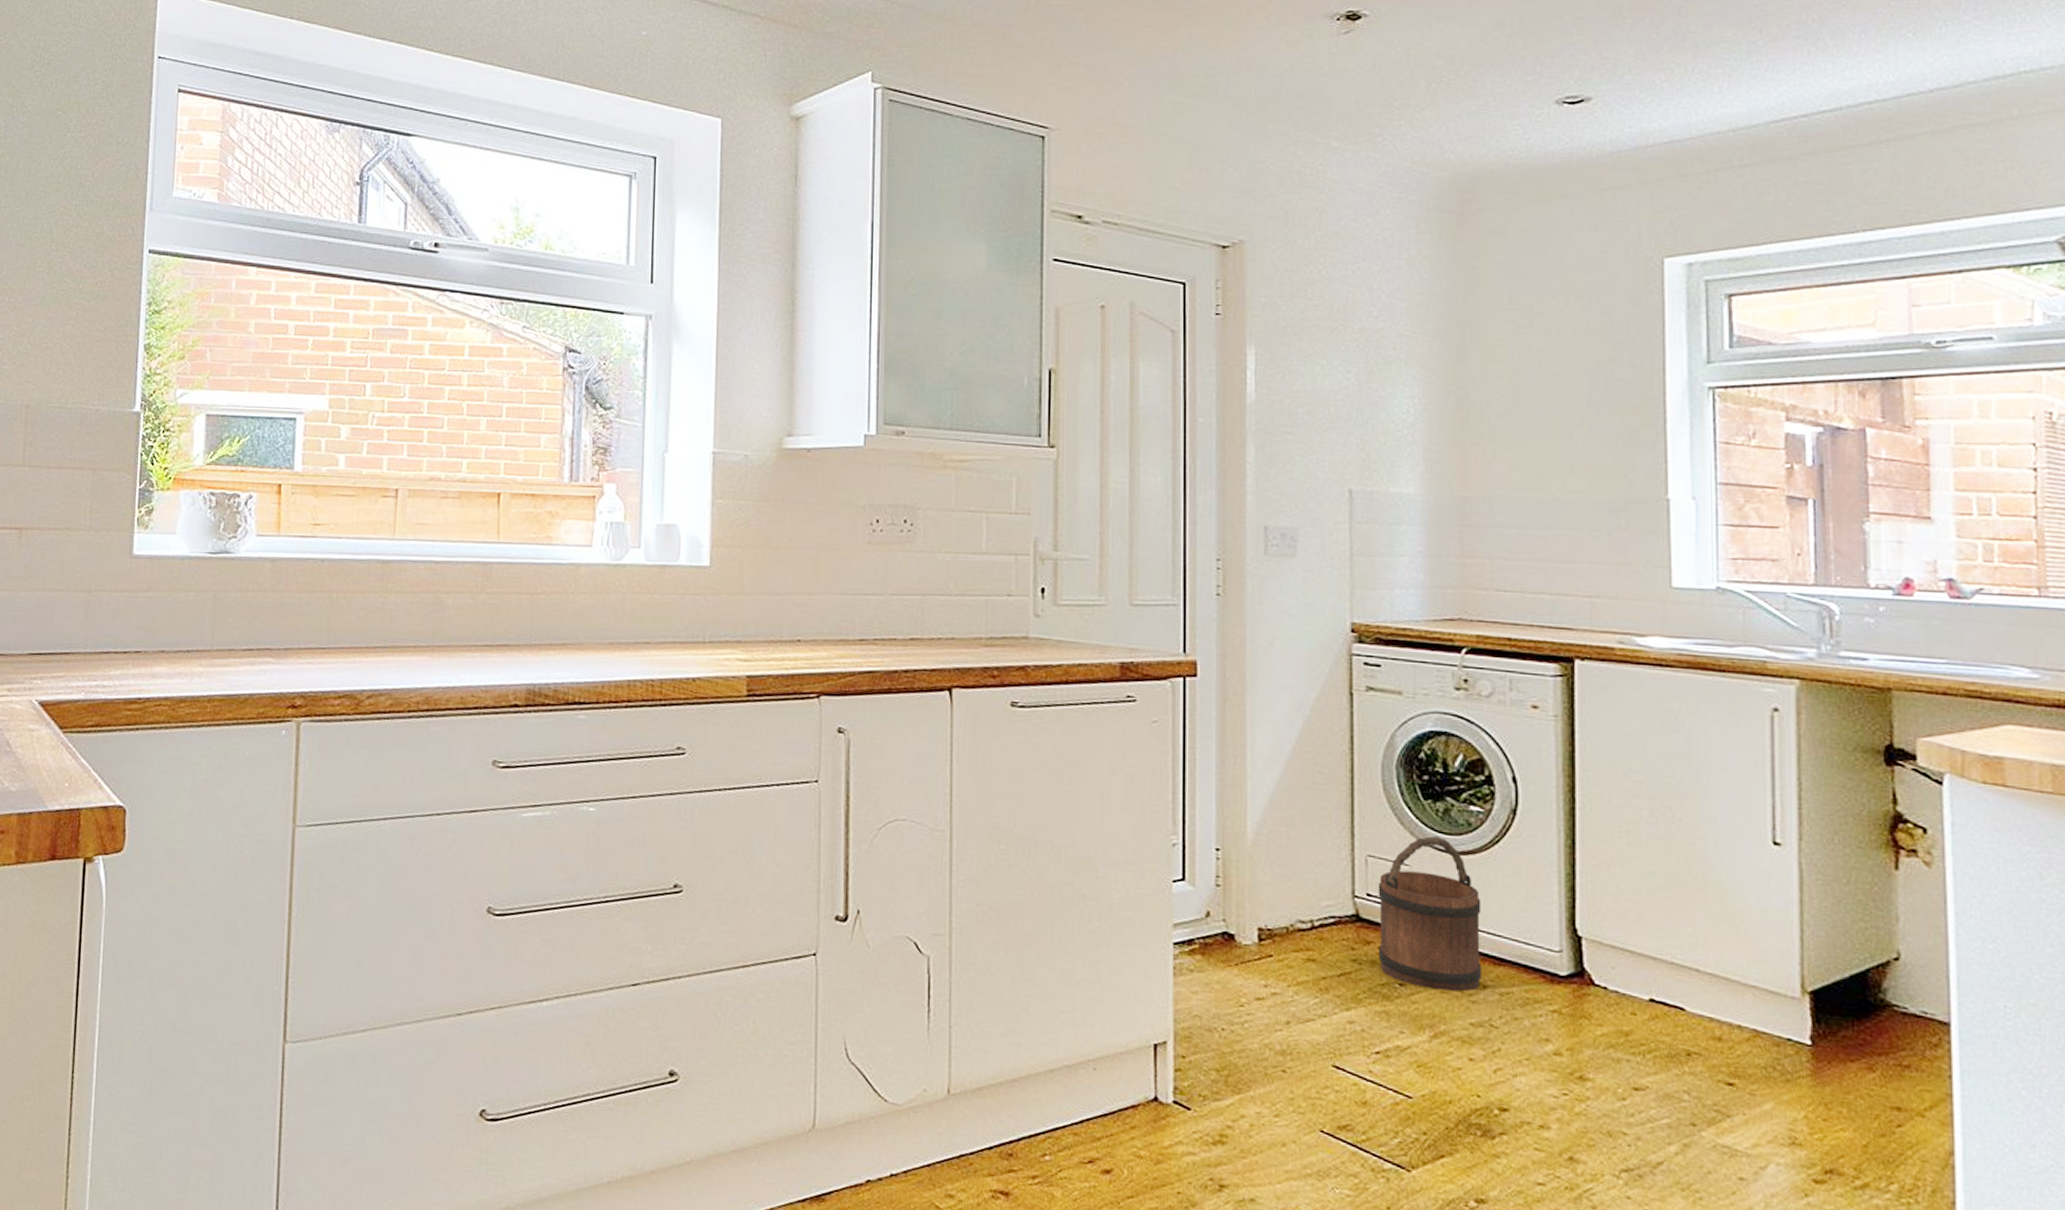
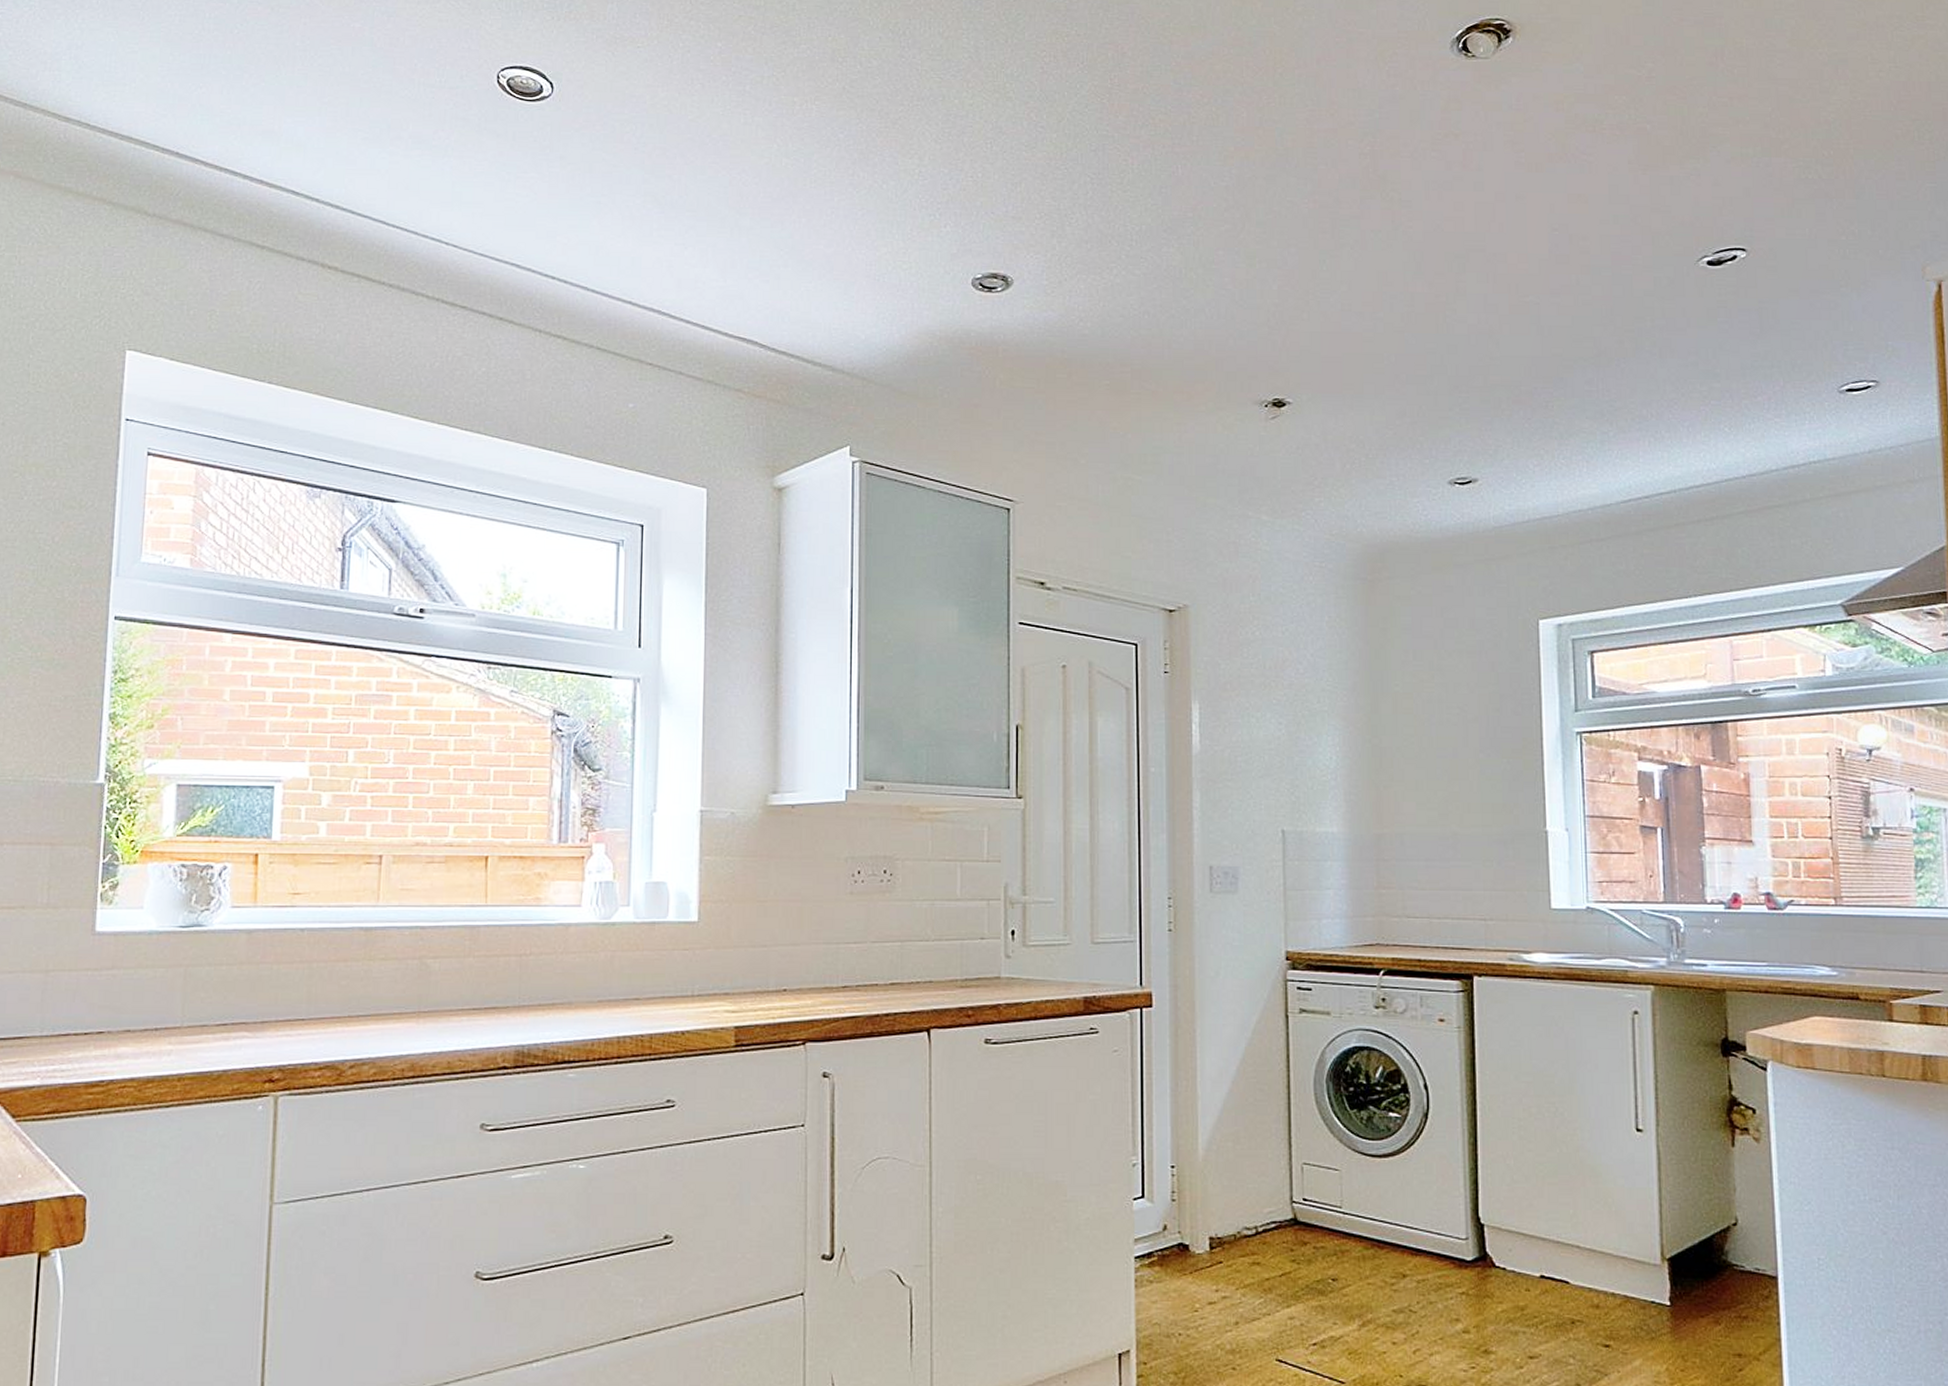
bucket: present [1378,836,1482,992] -> none [1312,1142,1402,1282]

